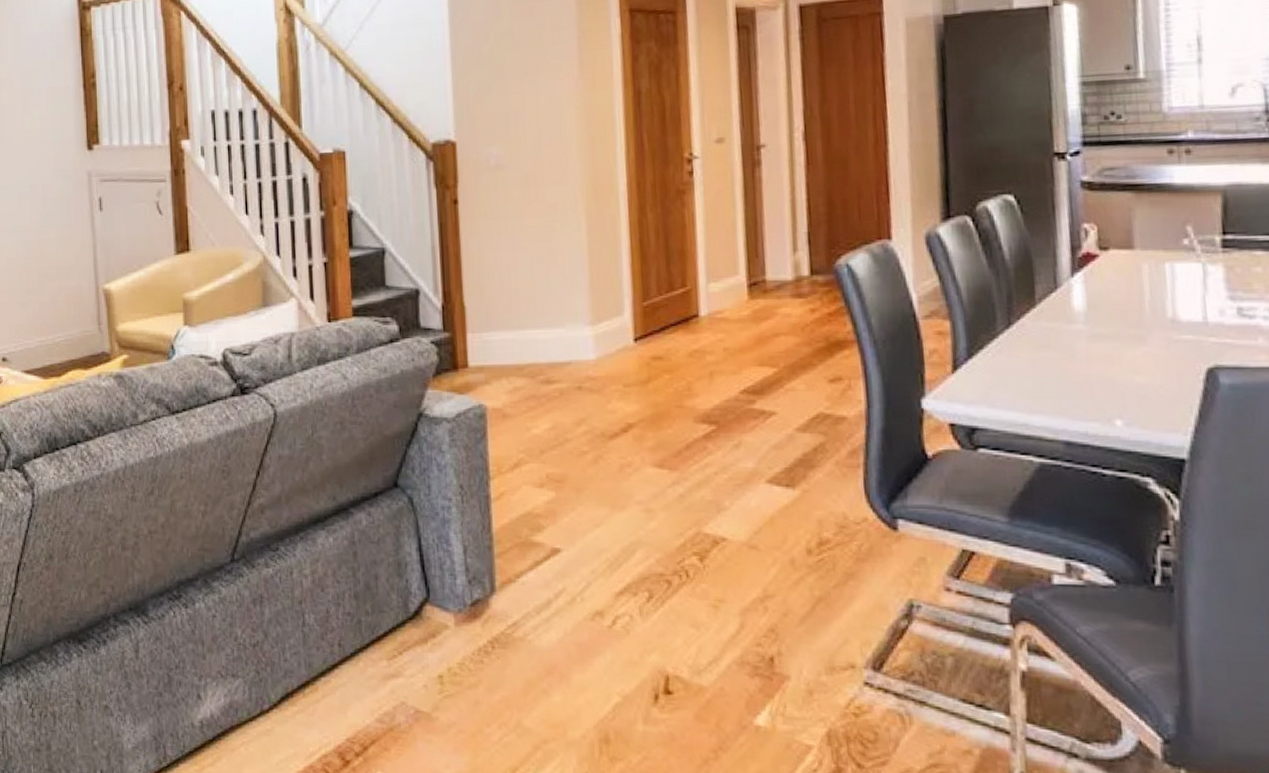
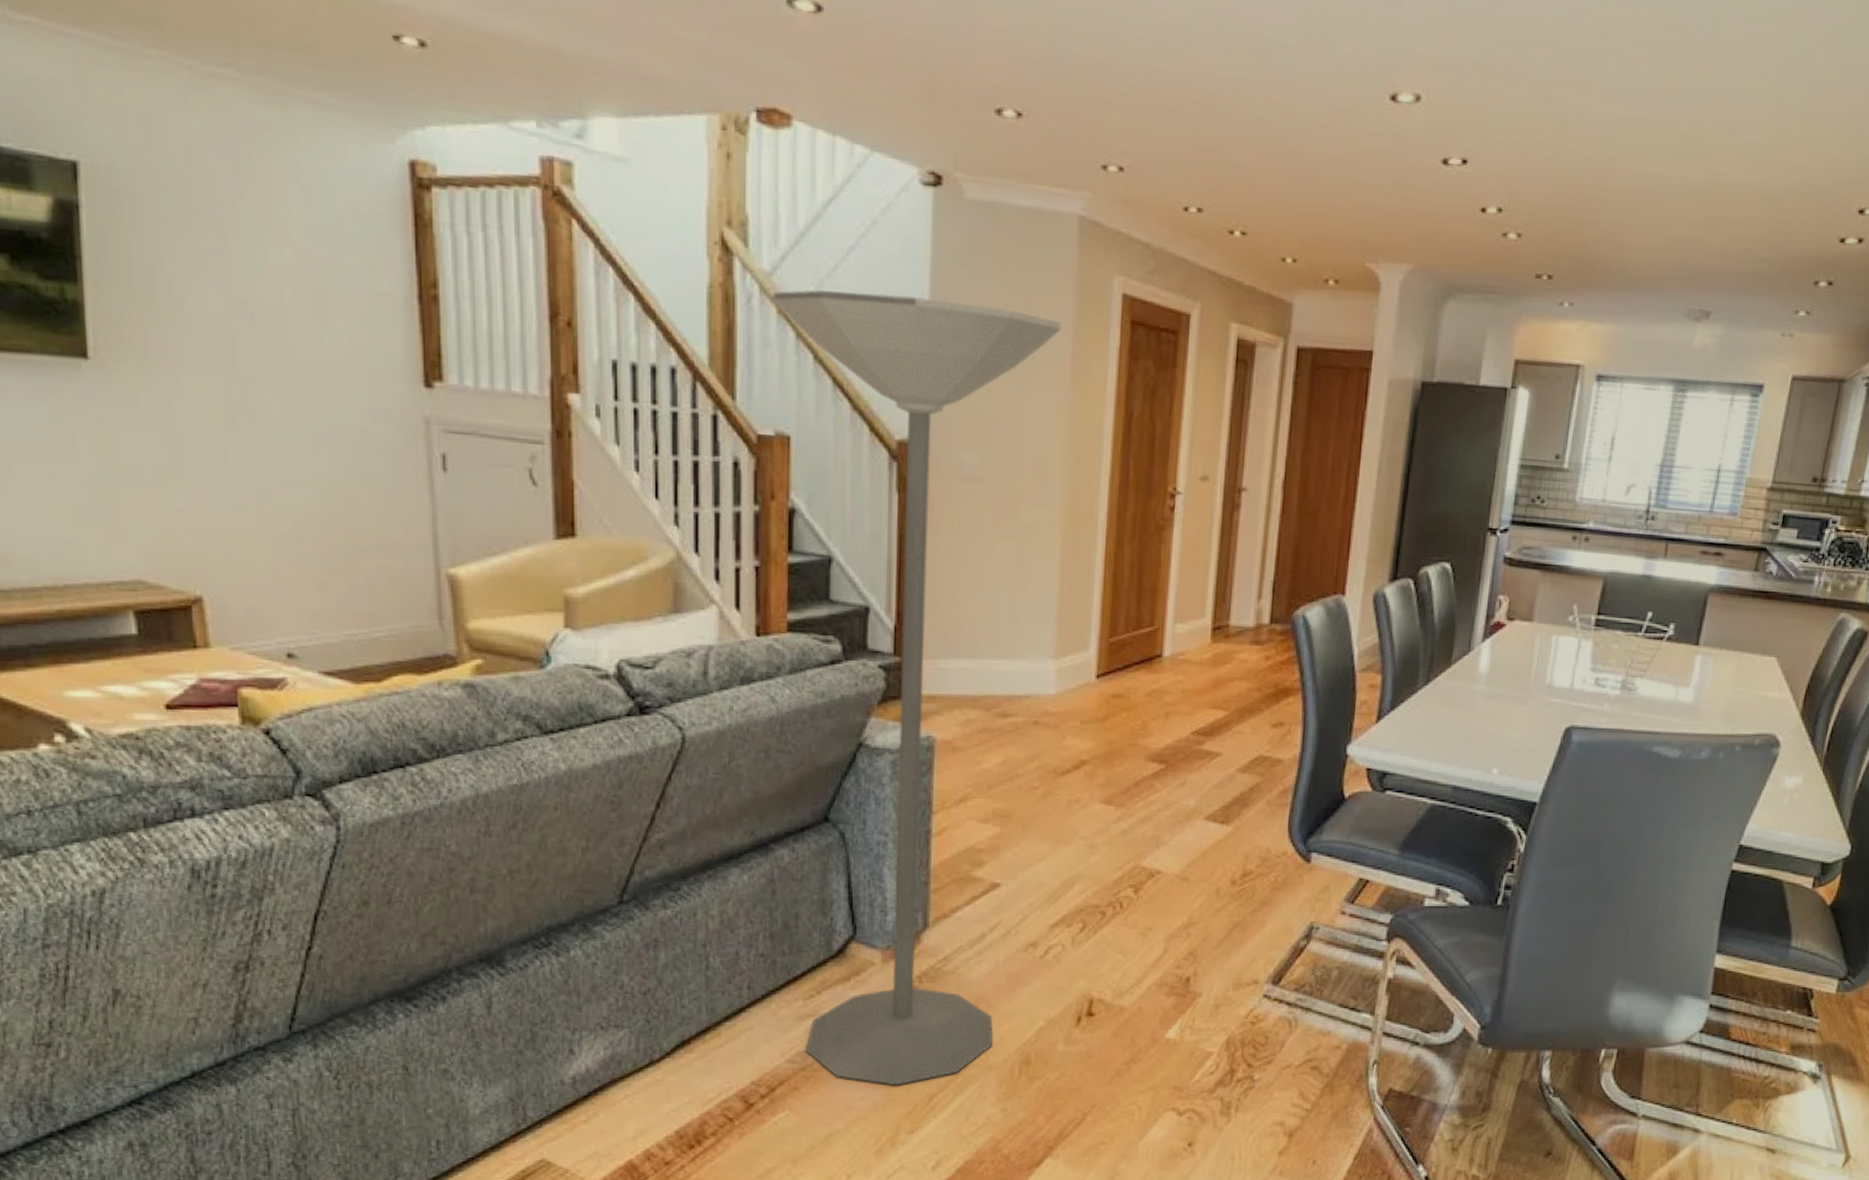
floor lamp: none [325,19,570,755] -> present [772,290,1062,1086]

